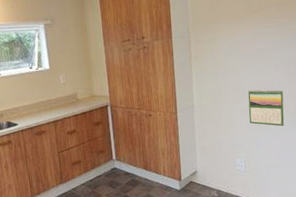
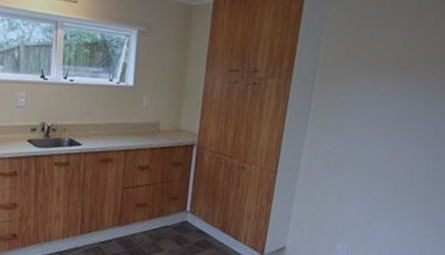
calendar: present [248,89,285,127] -> none [364,162,417,217]

